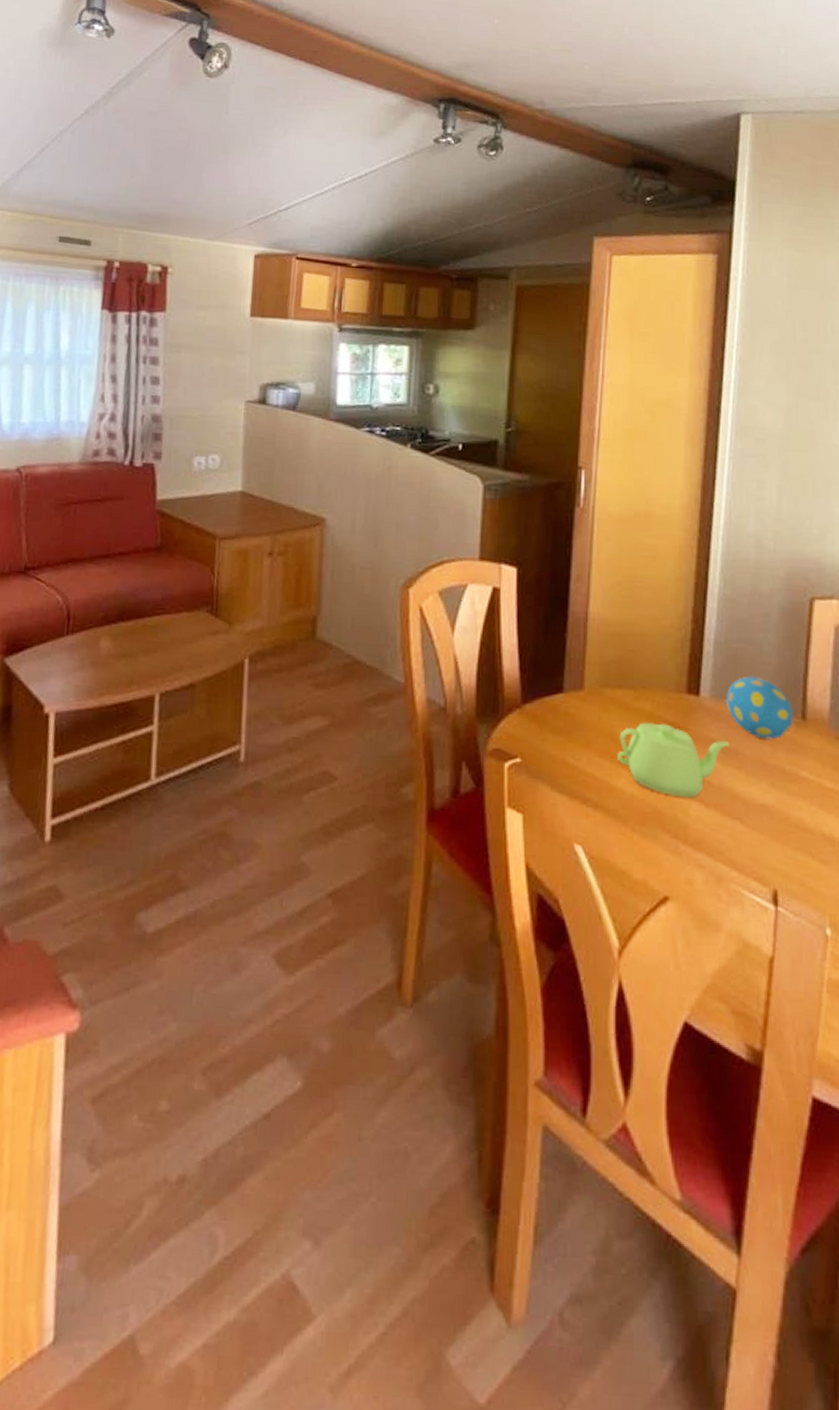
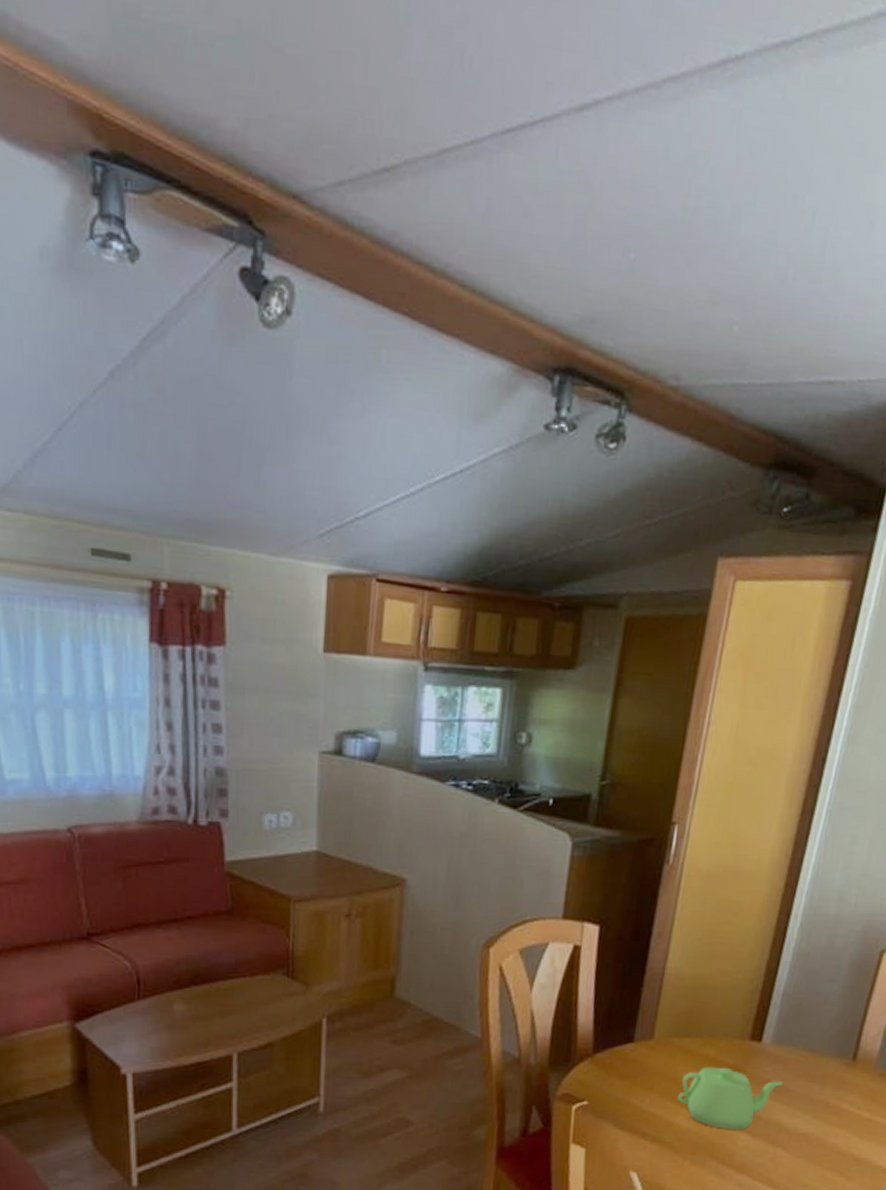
decorative egg: present [726,676,793,740] -> none [785,1023,846,1079]

